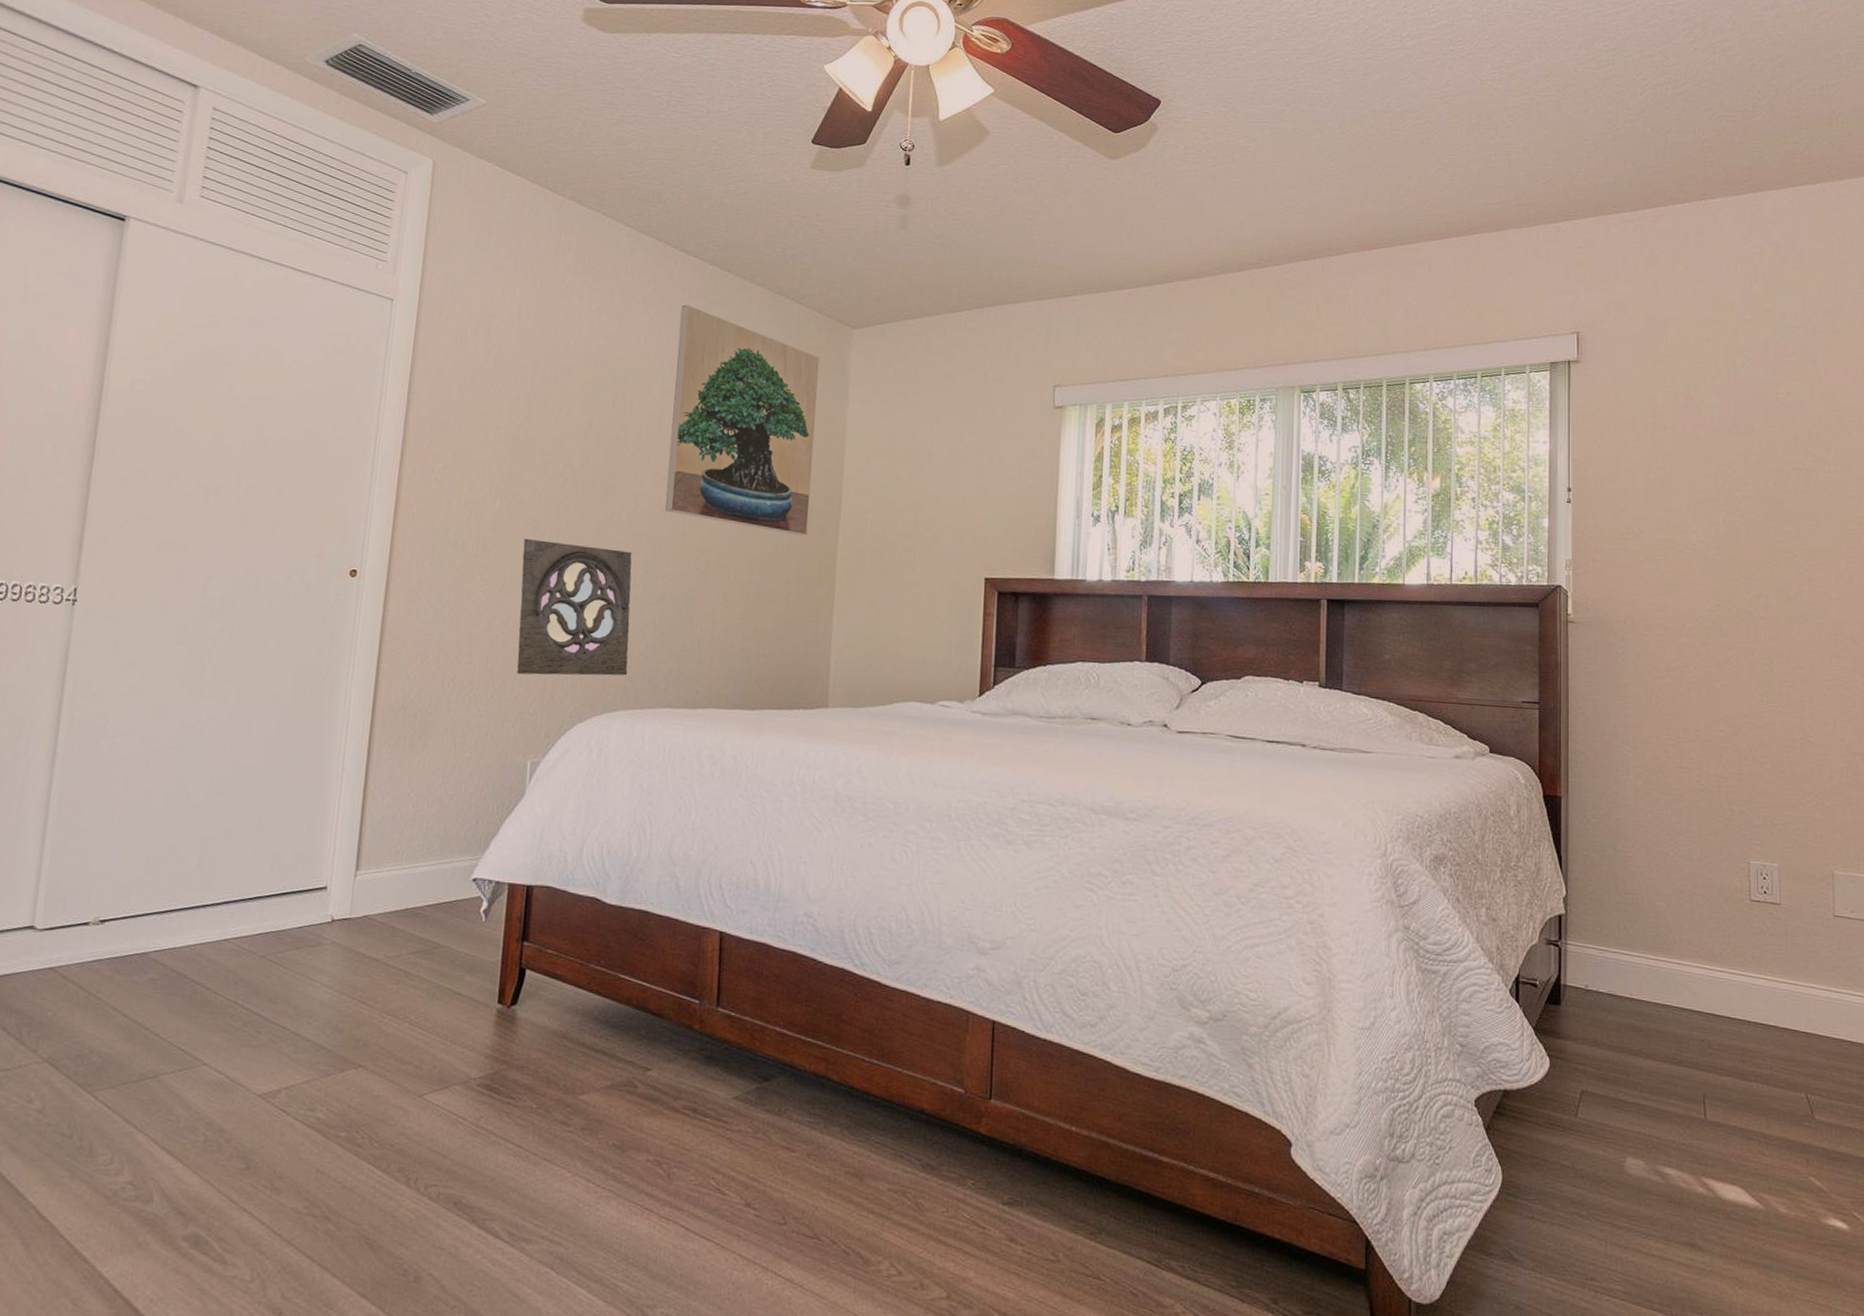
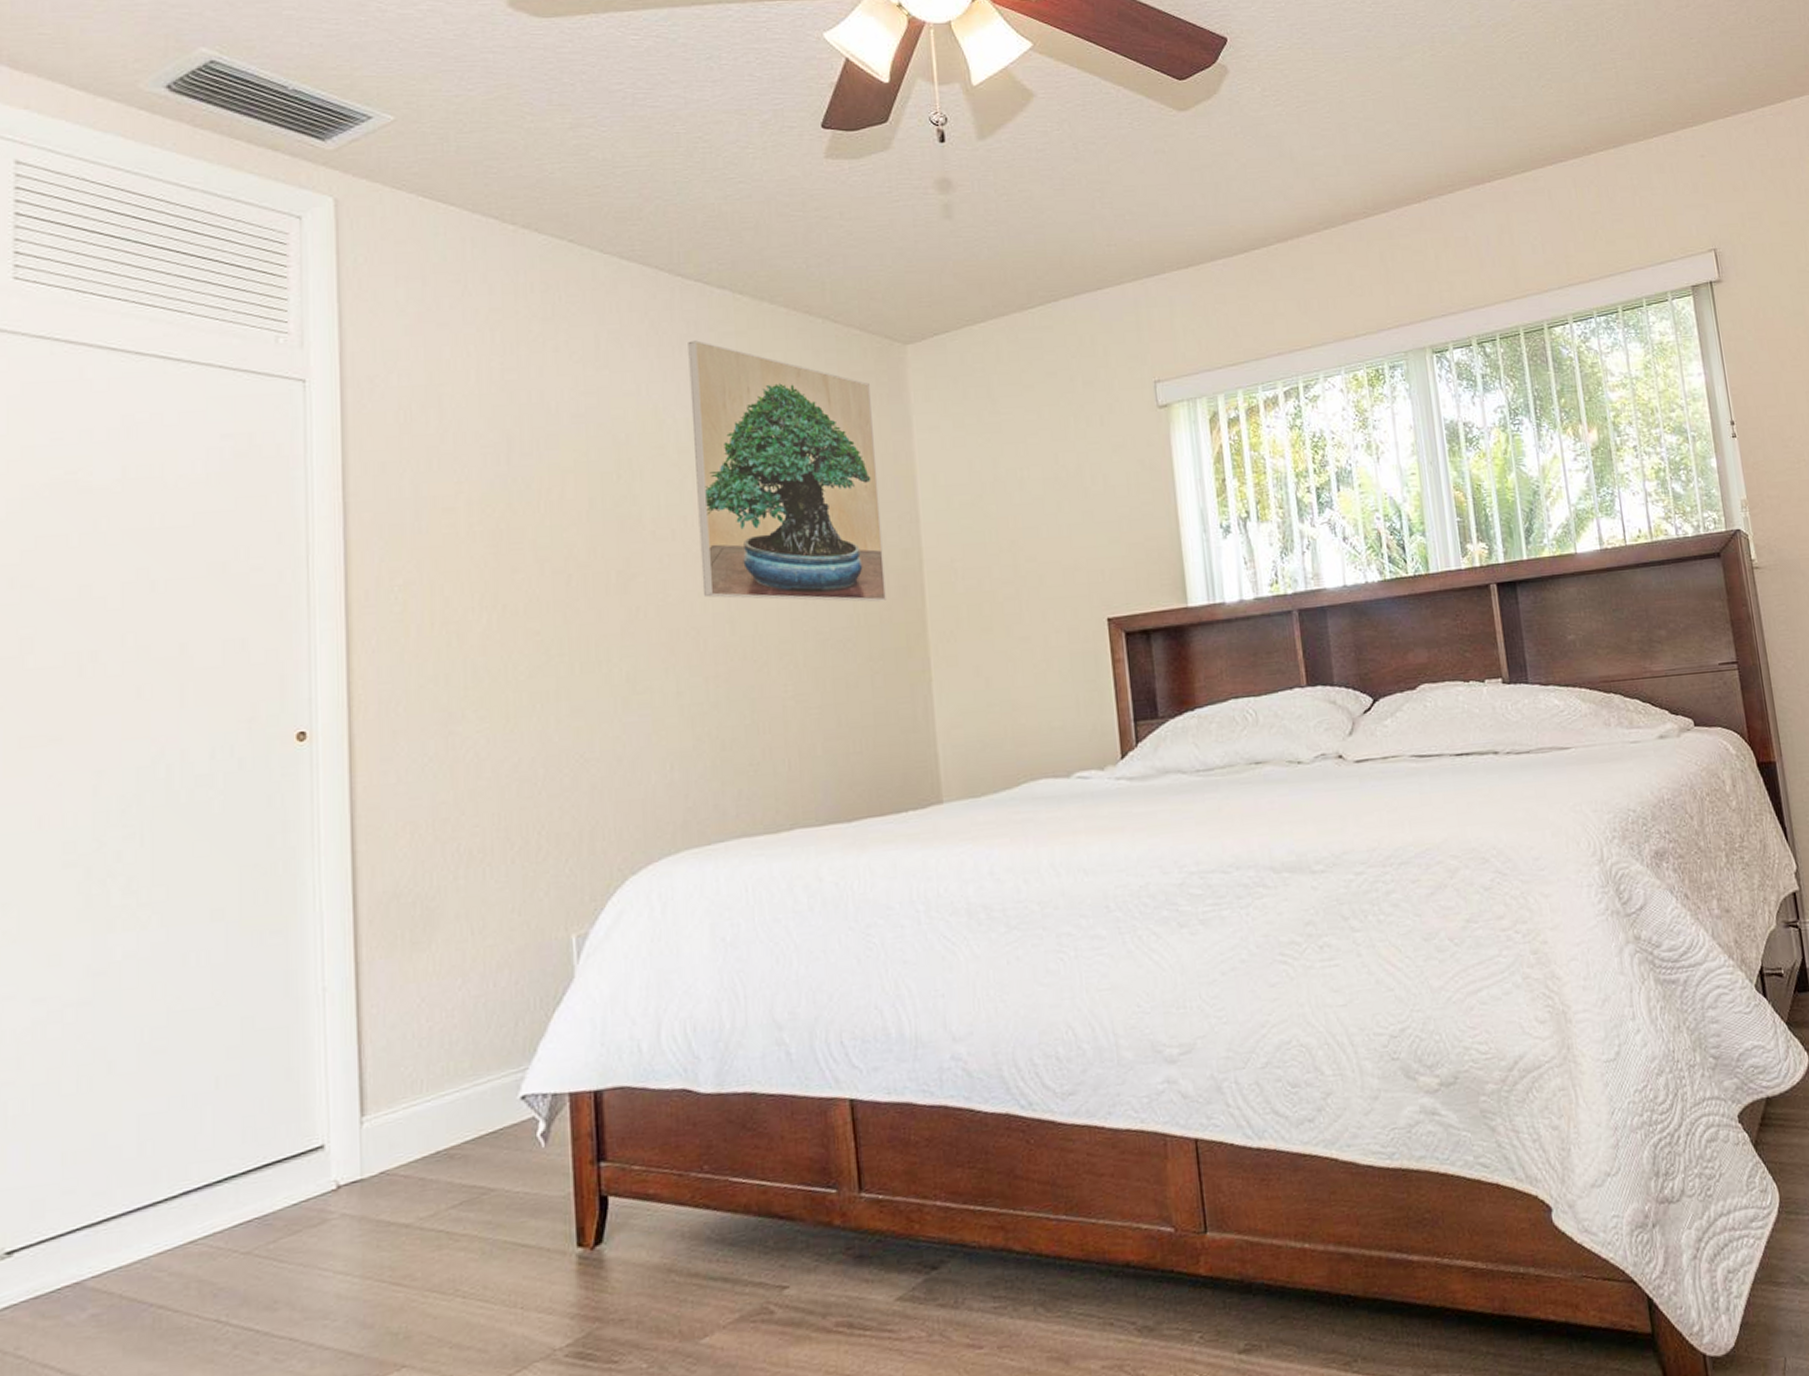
wall ornament: present [517,538,632,676] -> none [526,653,686,829]

